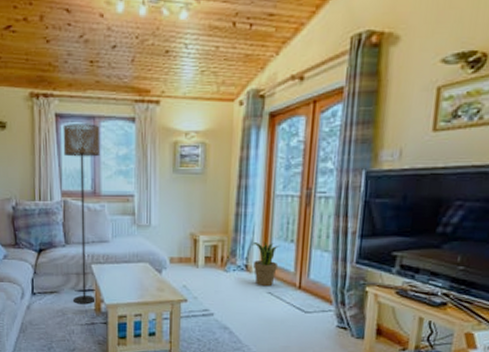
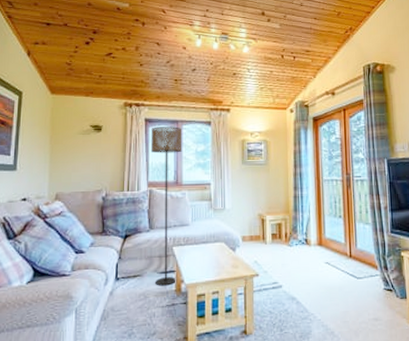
potted plant: present [252,241,280,287] -> none [309,218,331,258]

